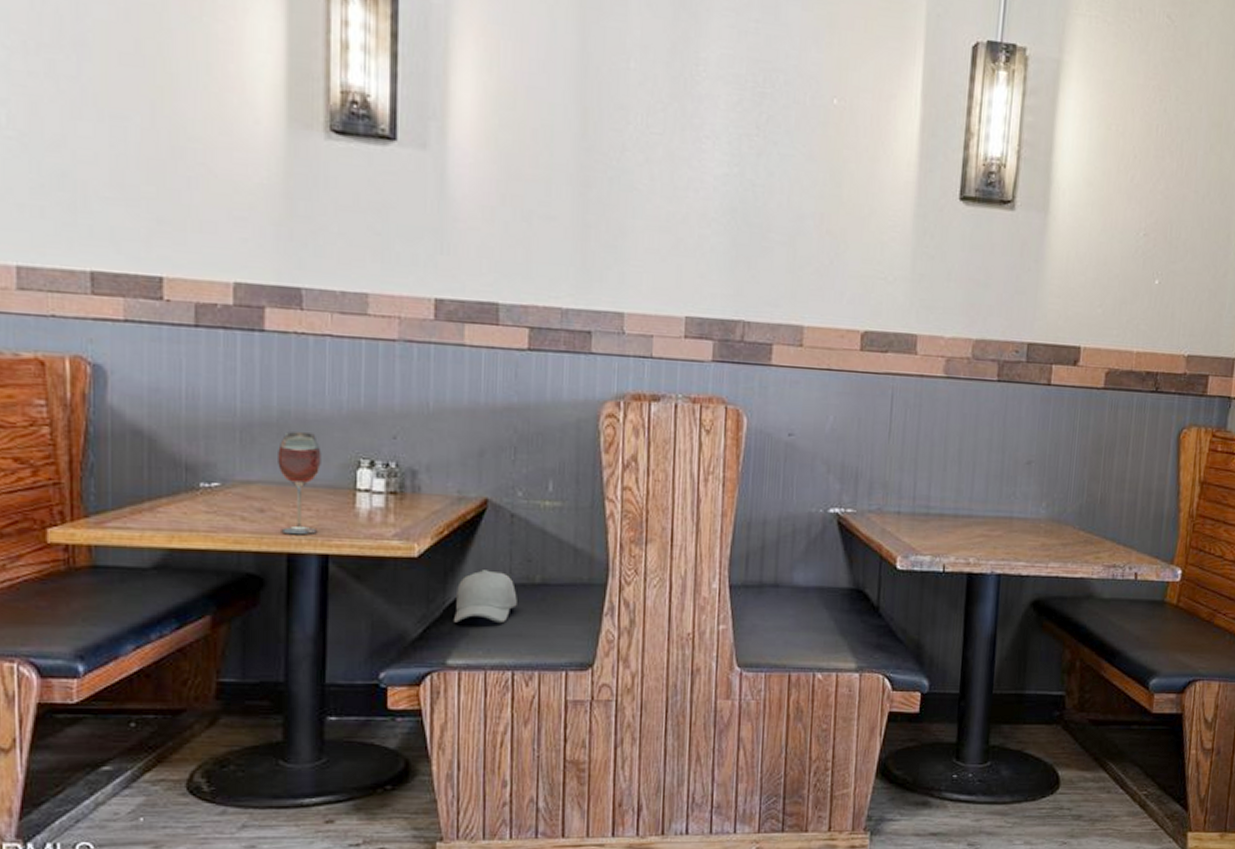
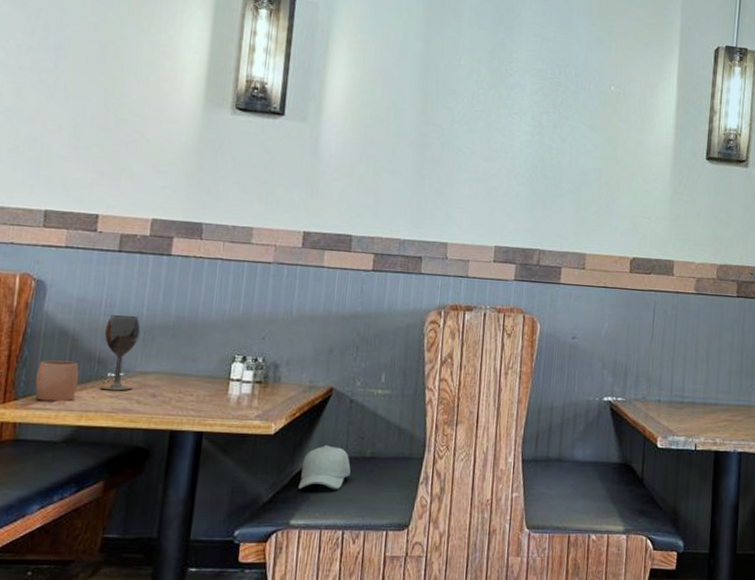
mug: none [109,466,163,519] -> present [34,360,79,402]
wine glass: none [189,408,236,505] -> present [100,314,141,391]
wineglass: present [278,431,321,535] -> none [167,333,206,416]

